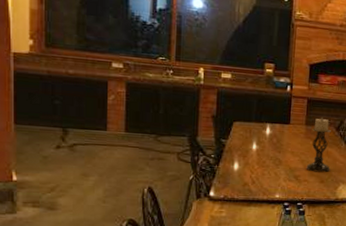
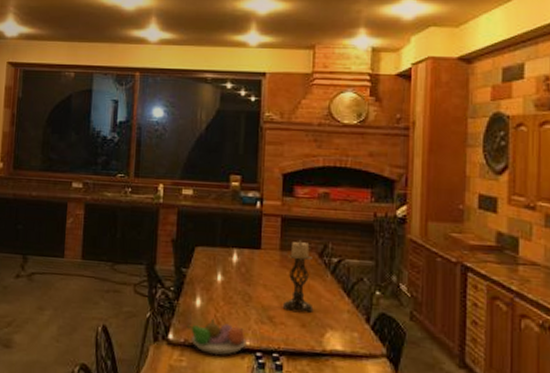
fruit bowl: none [226,178,277,207] -> present [187,318,247,356]

